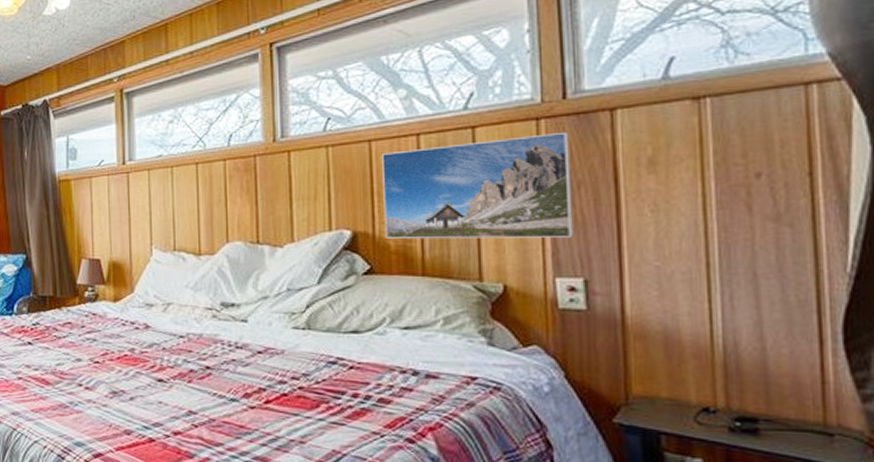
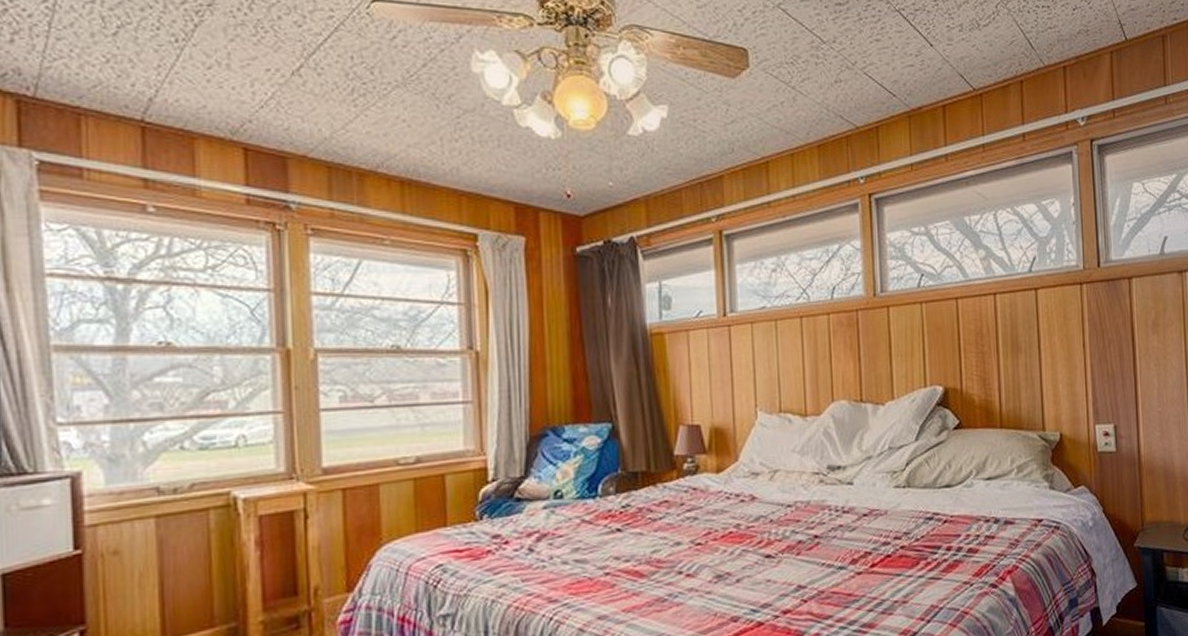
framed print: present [382,131,574,239] -> none [967,296,1107,393]

